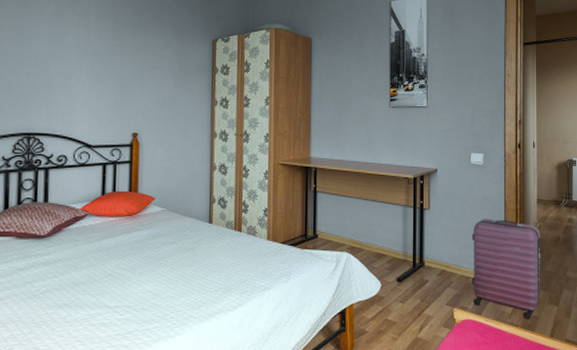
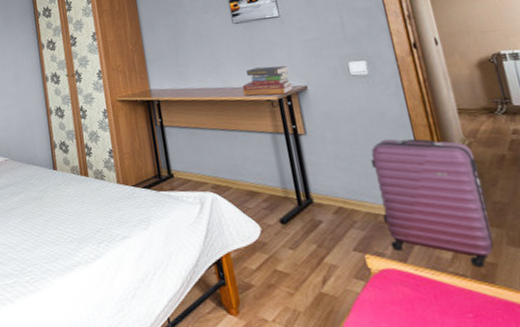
books: none [387,148,426,174] -> present [242,66,293,96]

